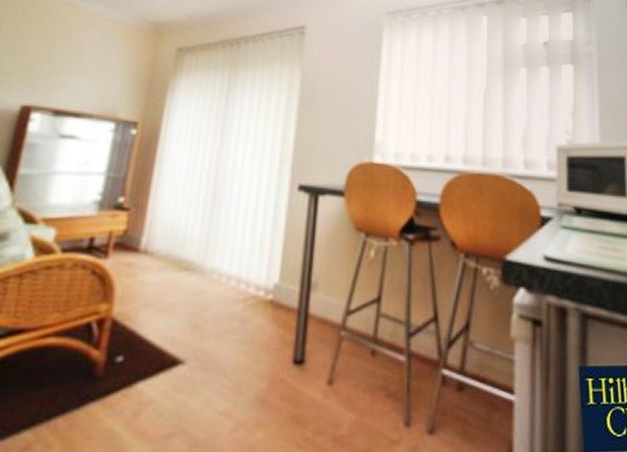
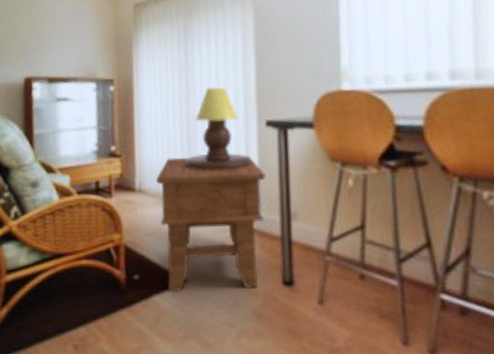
side table: none [159,215,291,376] -> present [156,155,266,291]
table lamp: none [205,144,277,234] -> present [185,87,251,171]

